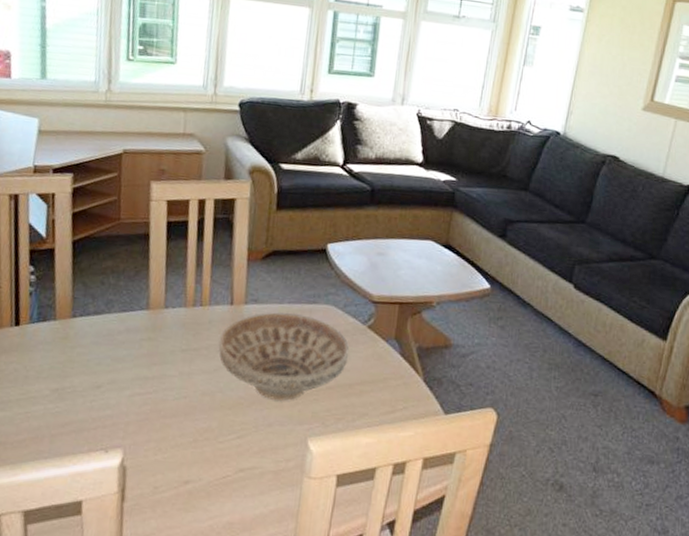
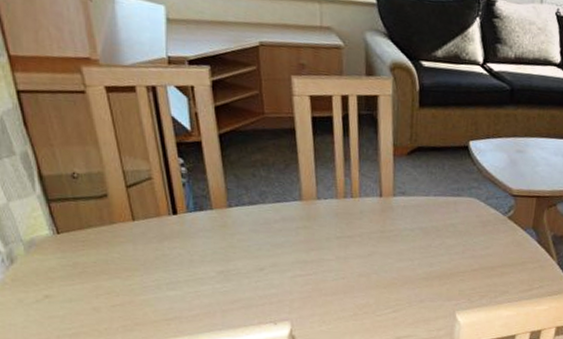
decorative bowl: present [218,312,350,402] -> none [371,204,492,282]

